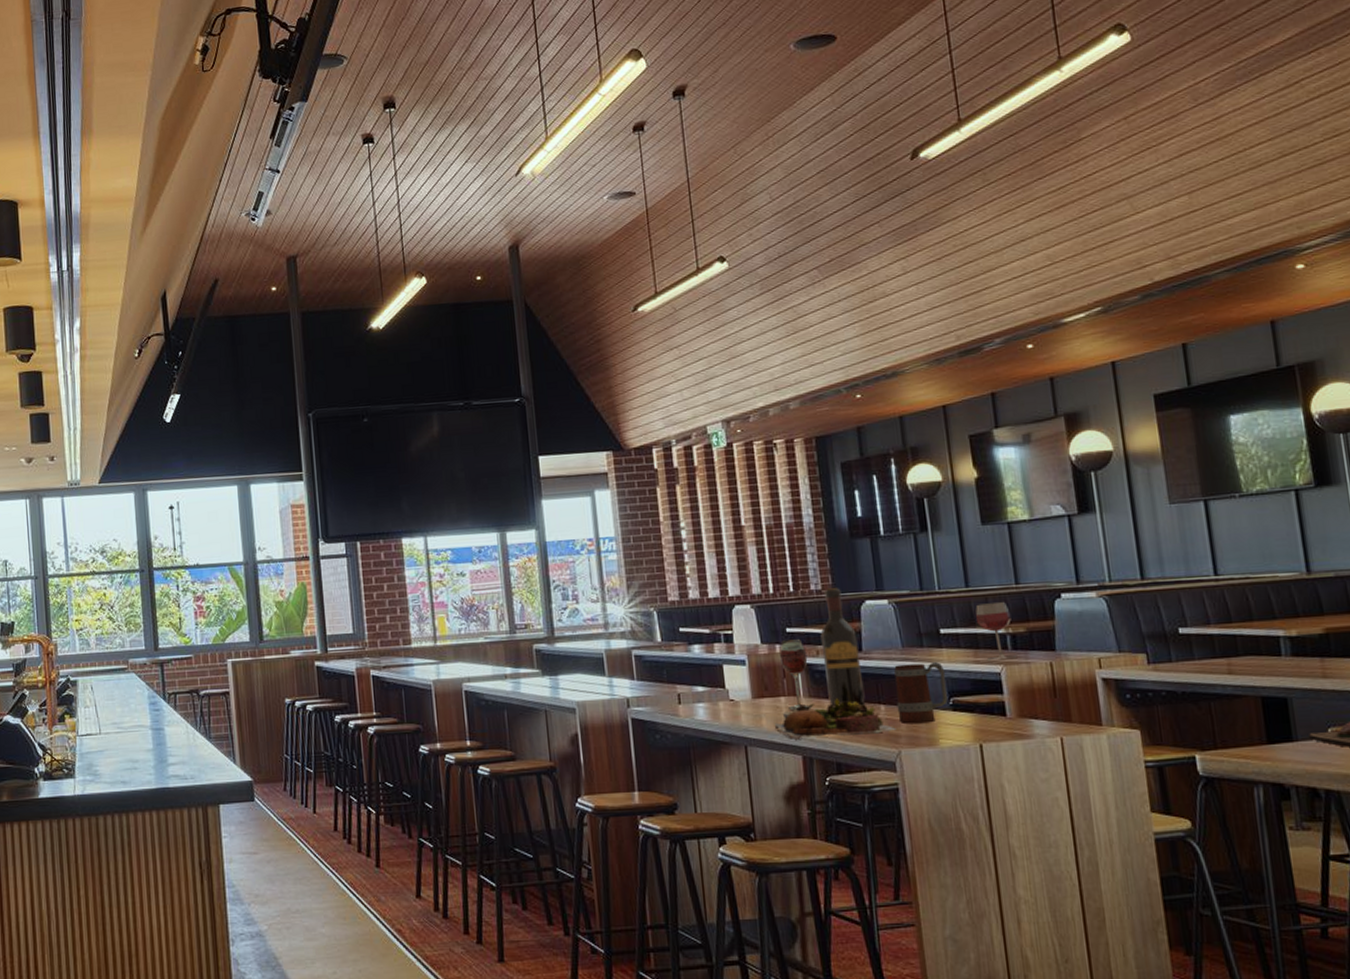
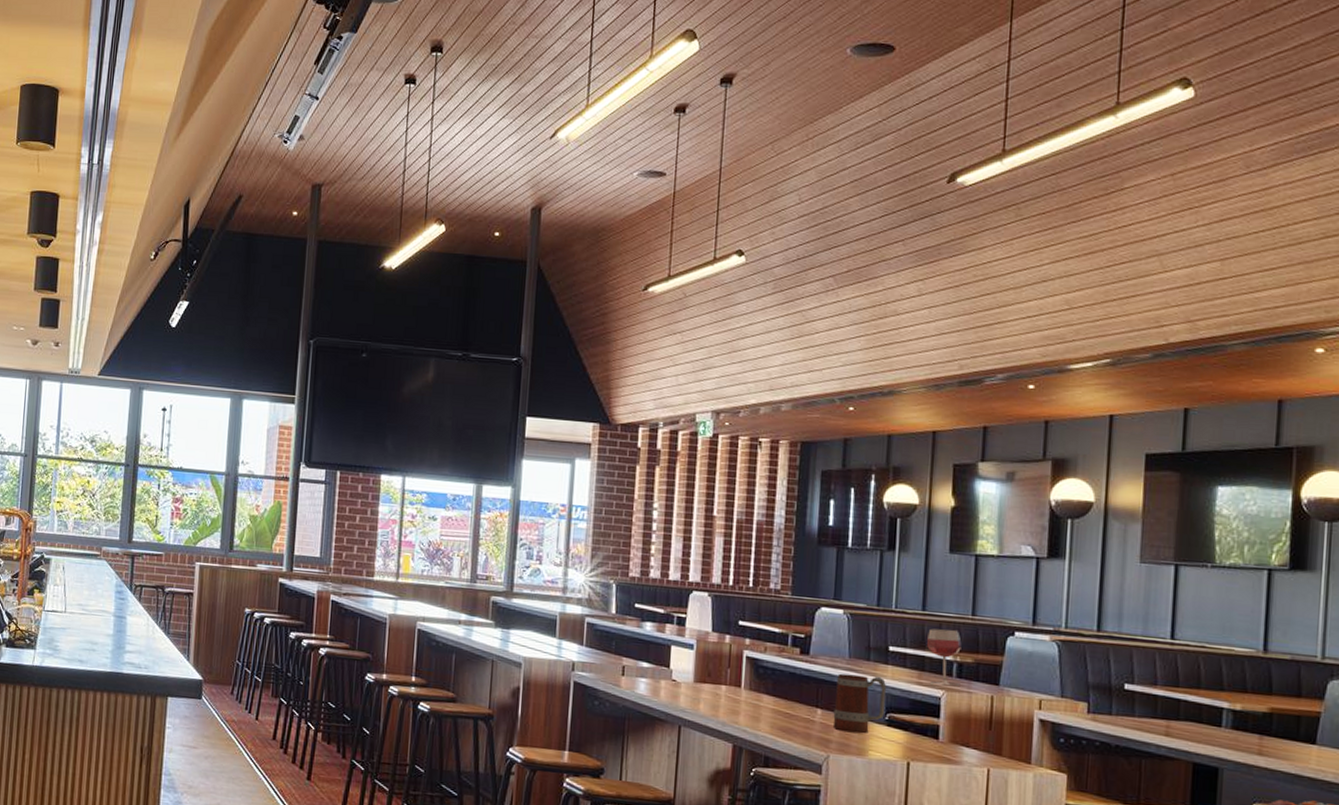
food platter: present [774,698,897,740] -> none [710,695,829,736]
wineglass: present [778,638,810,711] -> none [727,631,755,701]
wine bottle: present [820,588,866,709] -> none [768,589,807,707]

